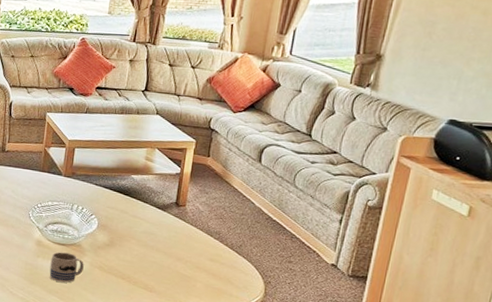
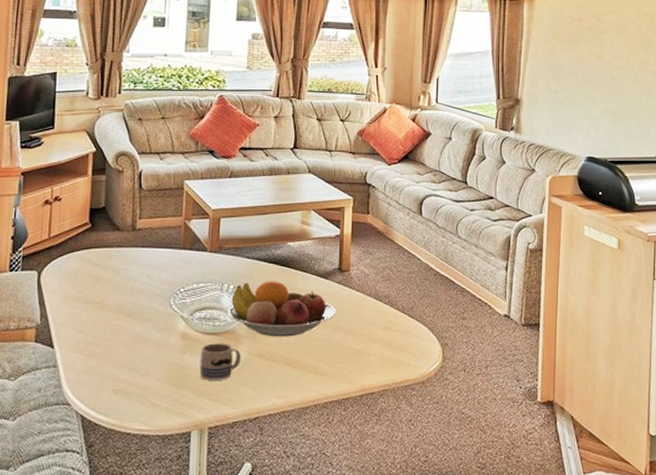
fruit bowl: none [75,205,170,256] -> present [228,281,337,337]

